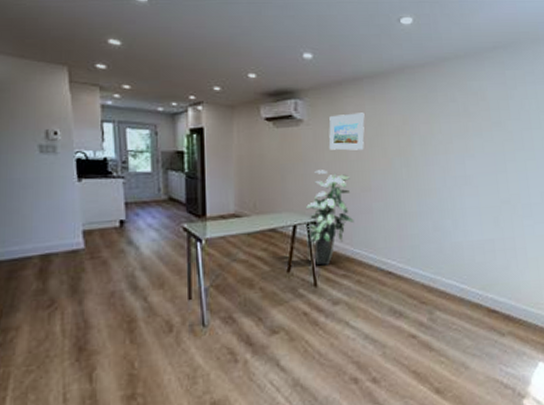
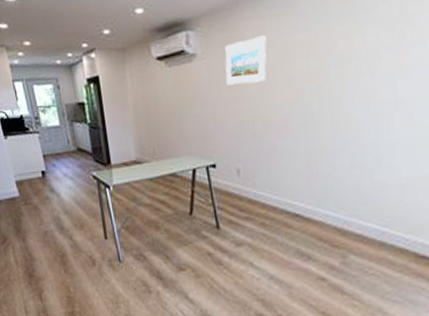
indoor plant: present [305,170,354,266] -> none [203,108,257,208]

